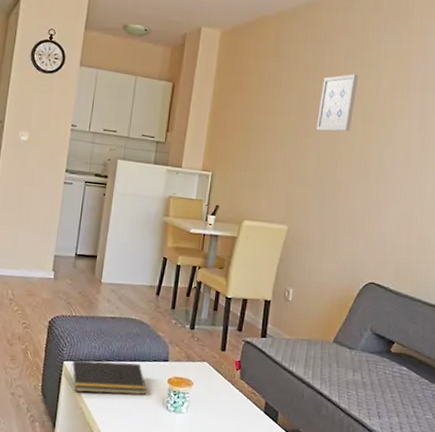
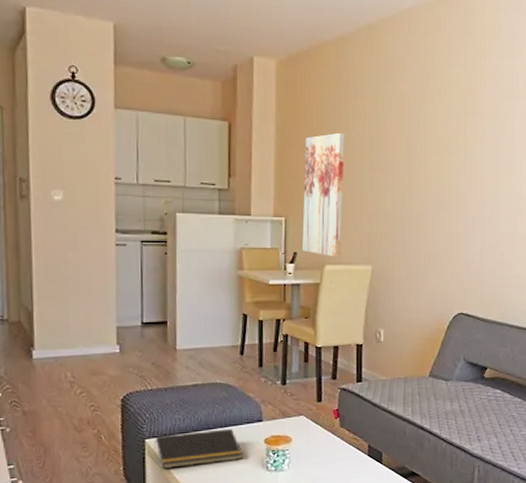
wall art: none [224,98,276,215] -> present [302,132,345,258]
wall art: present [316,73,358,132] -> none [390,101,427,164]

